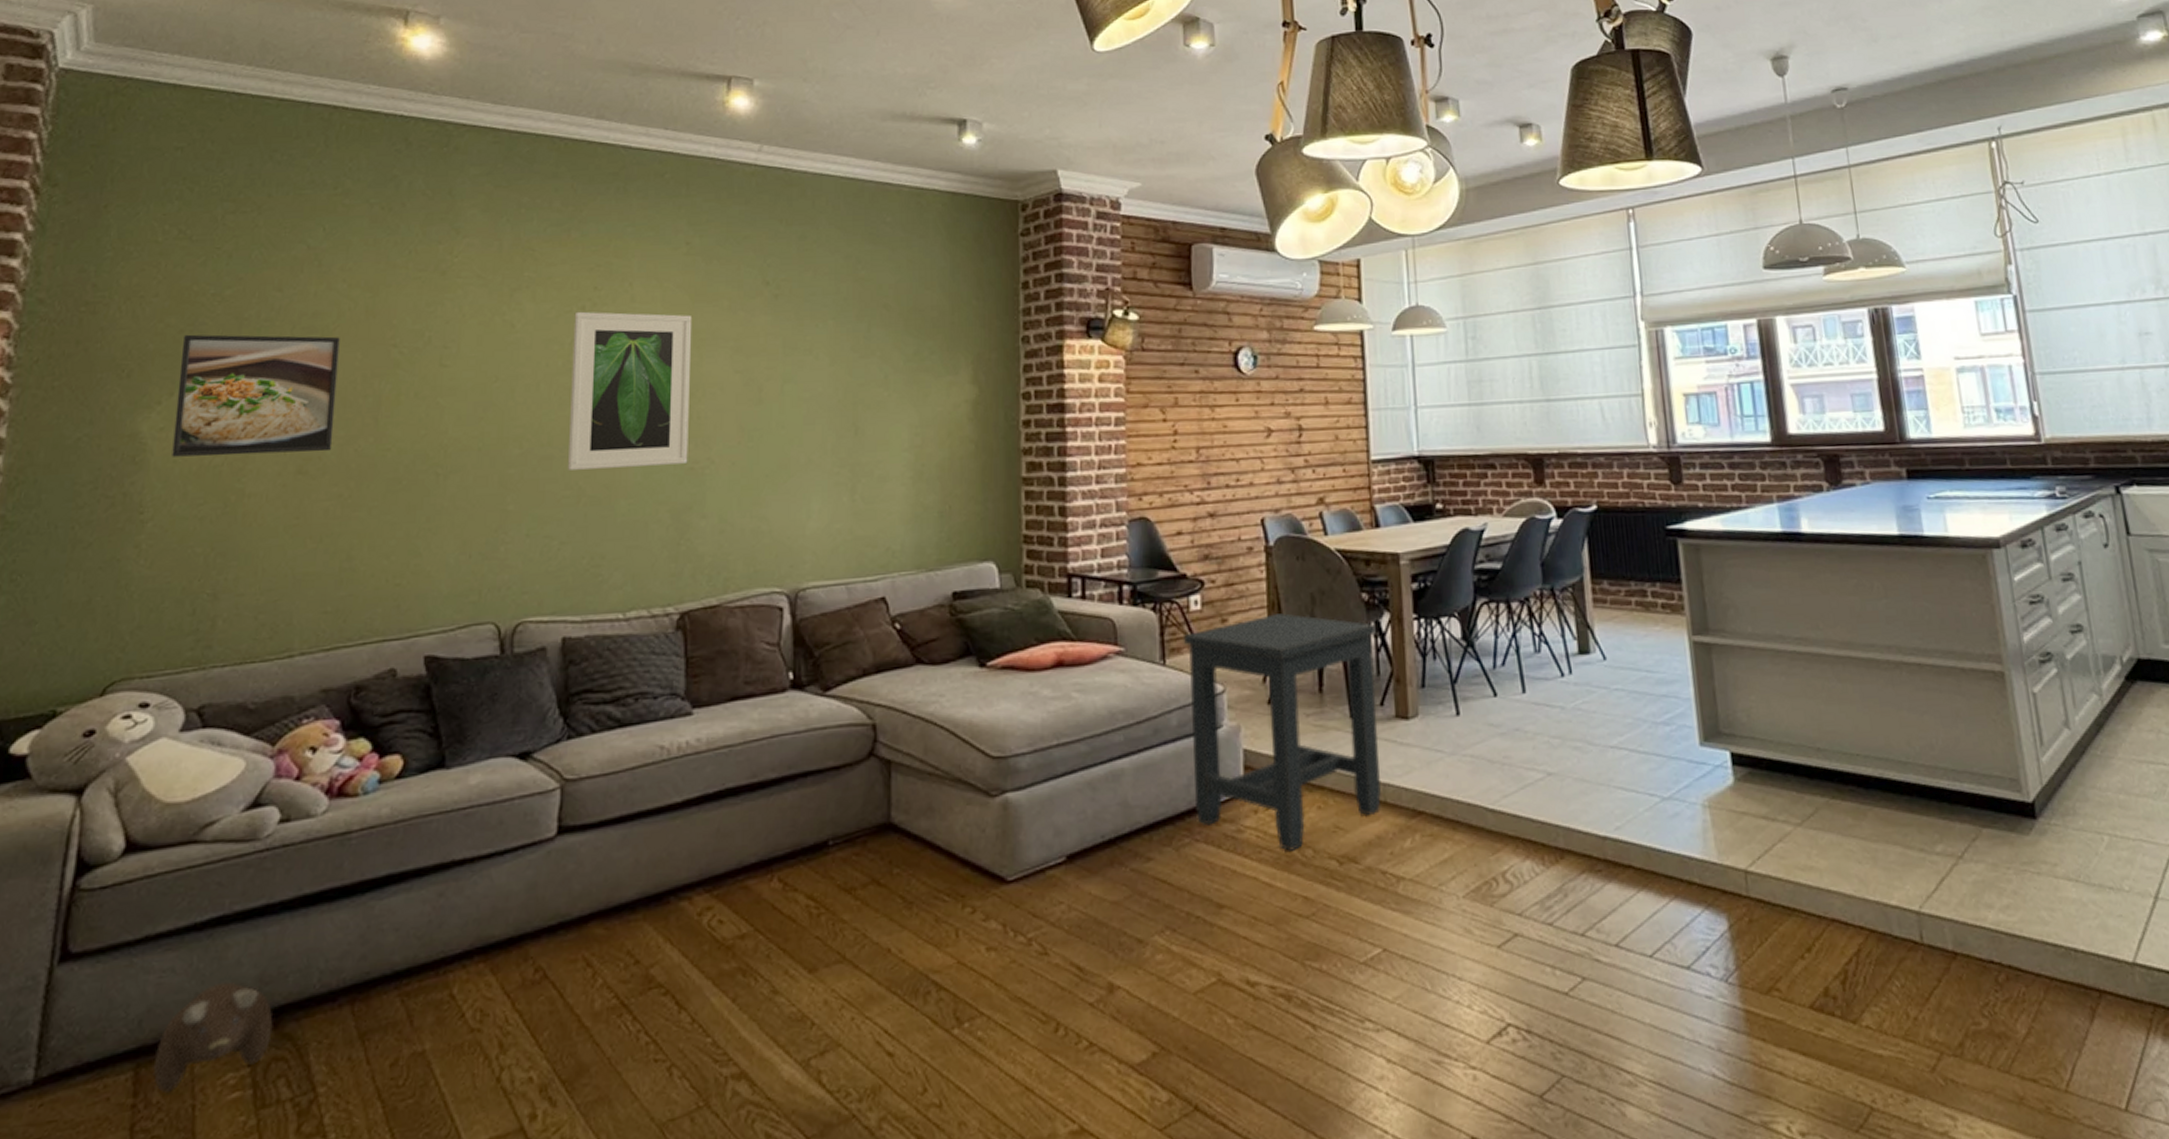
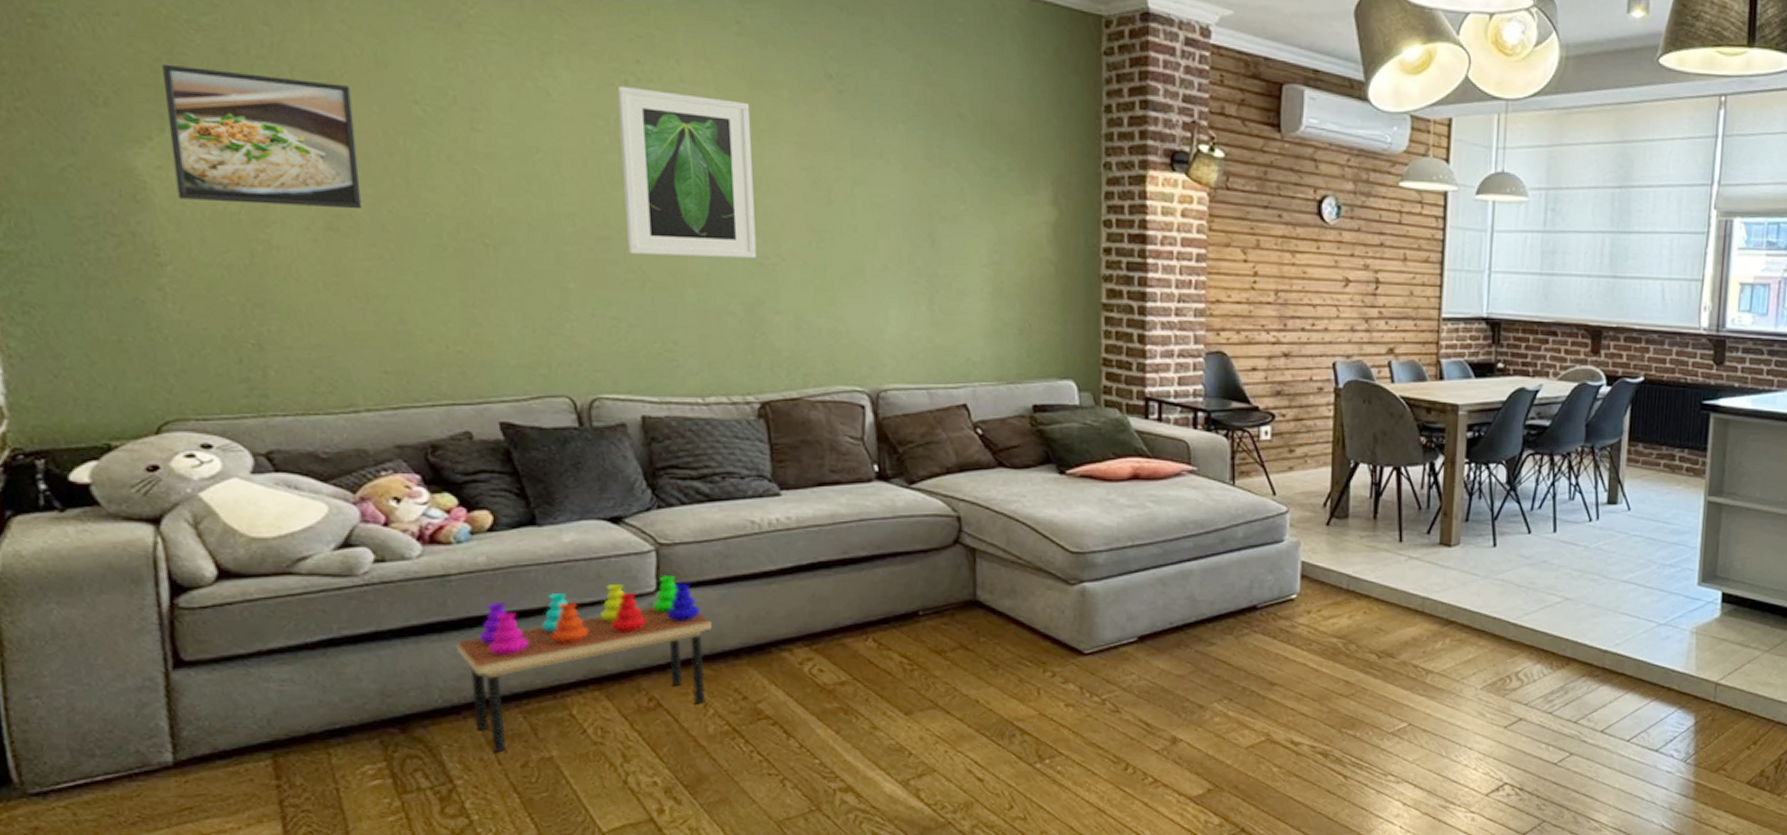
plush toy: present [152,981,273,1092] -> none [289,693,402,777]
stacking toy: none [345,815,610,1049] -> present [457,574,712,753]
side table: present [1182,613,1381,851] -> none [1252,449,1431,645]

